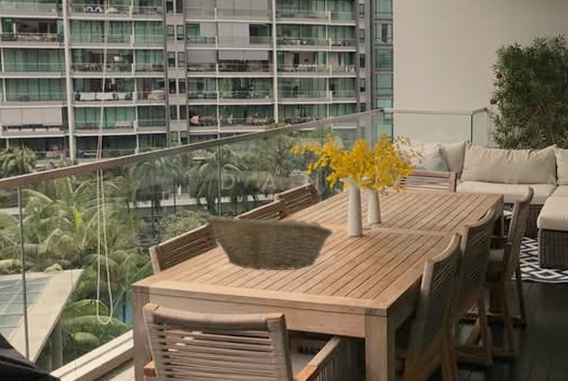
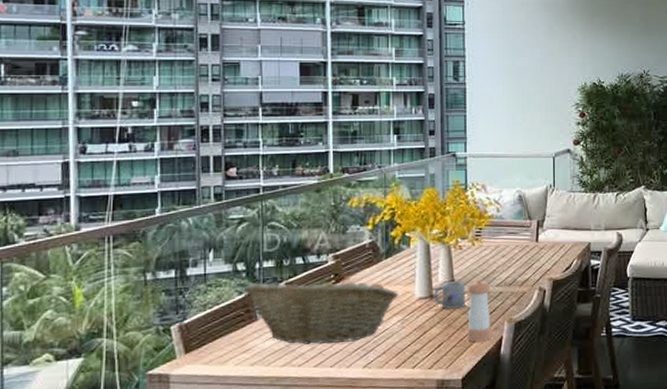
mug: none [362,223,390,247] -> present [432,281,465,309]
pepper shaker: none [392,222,413,278] -> present [467,279,491,342]

